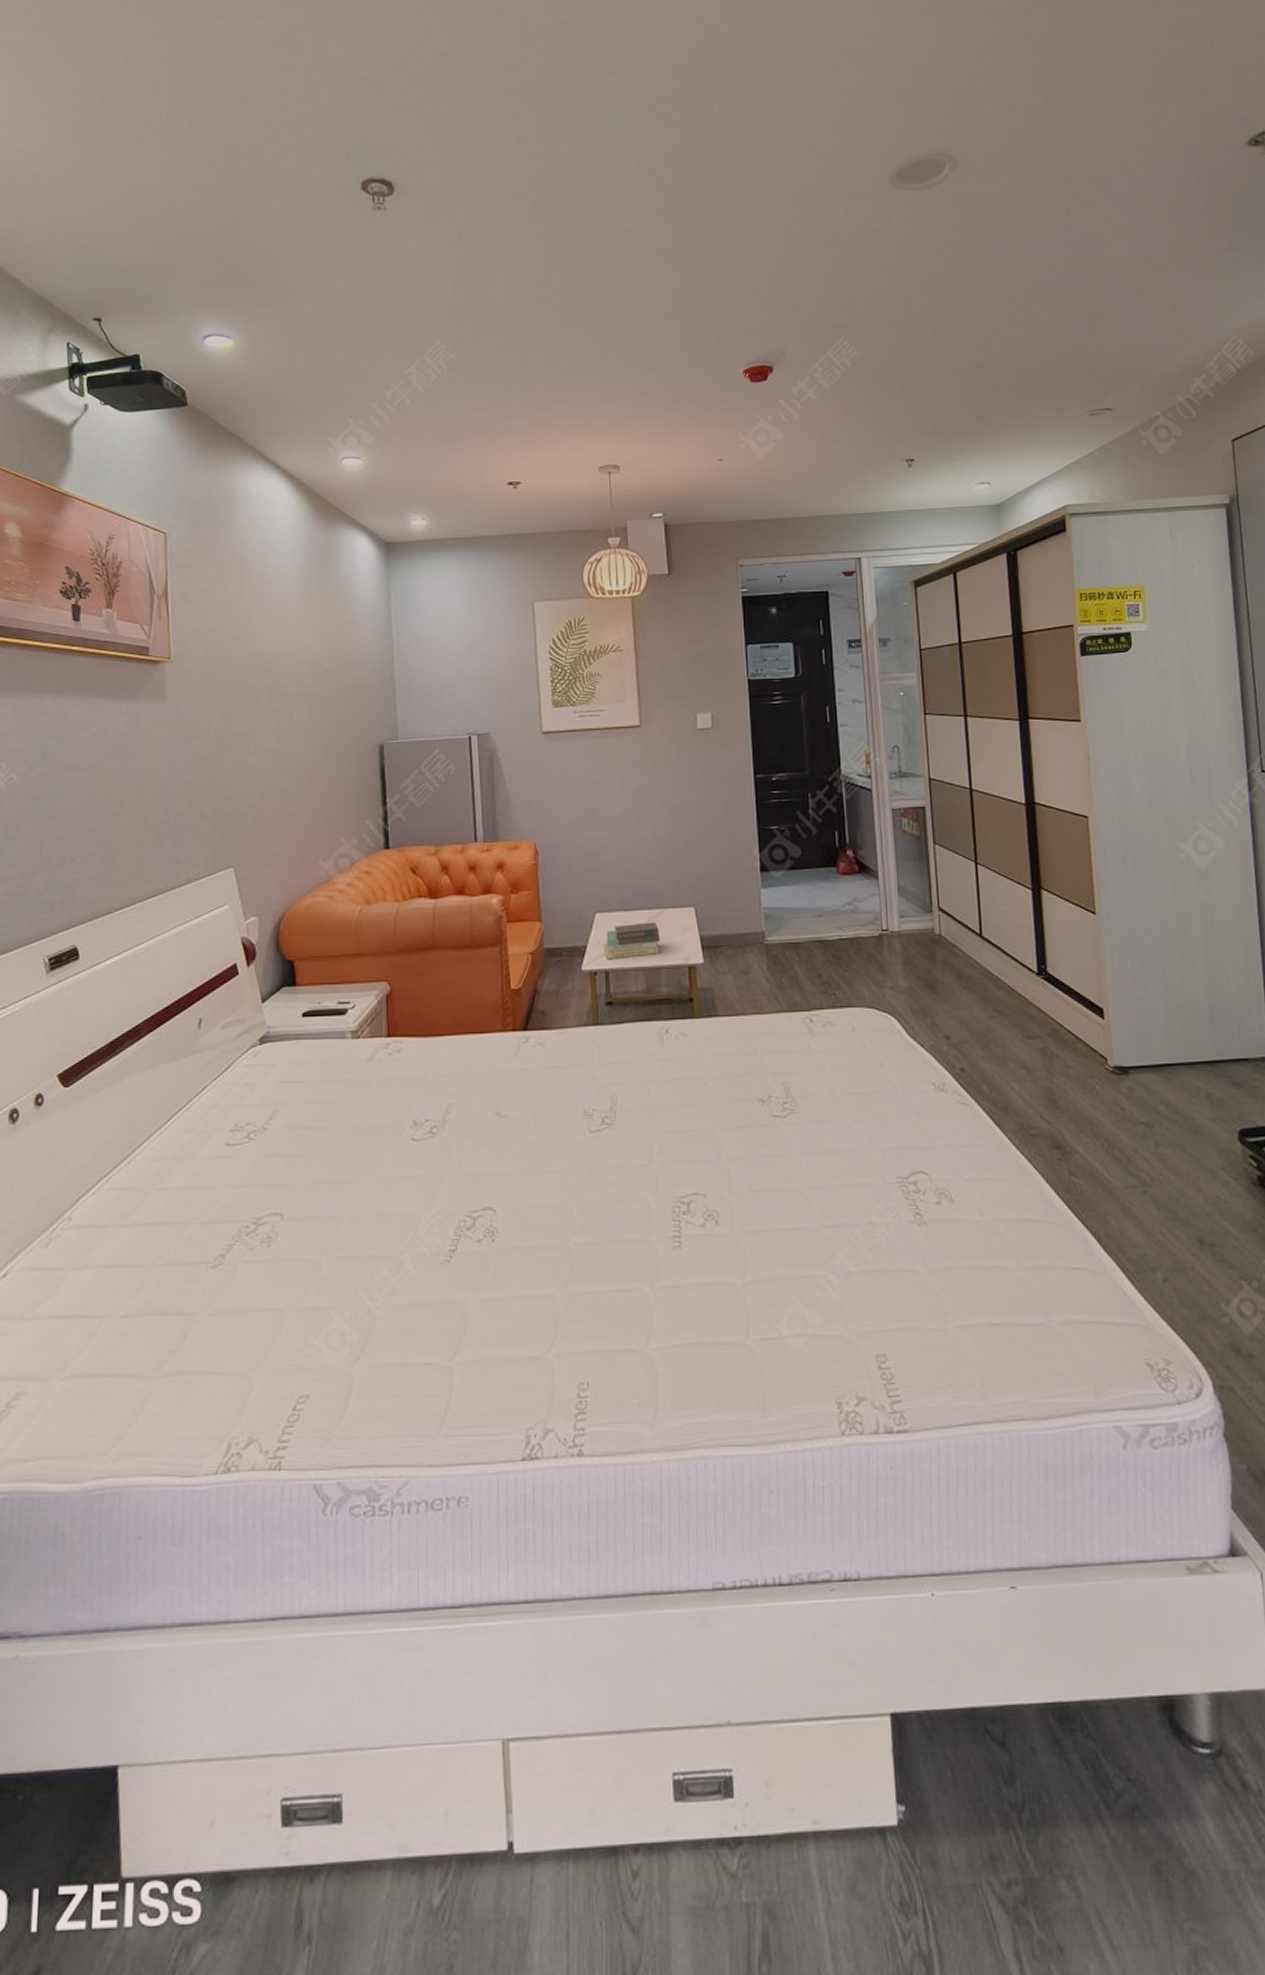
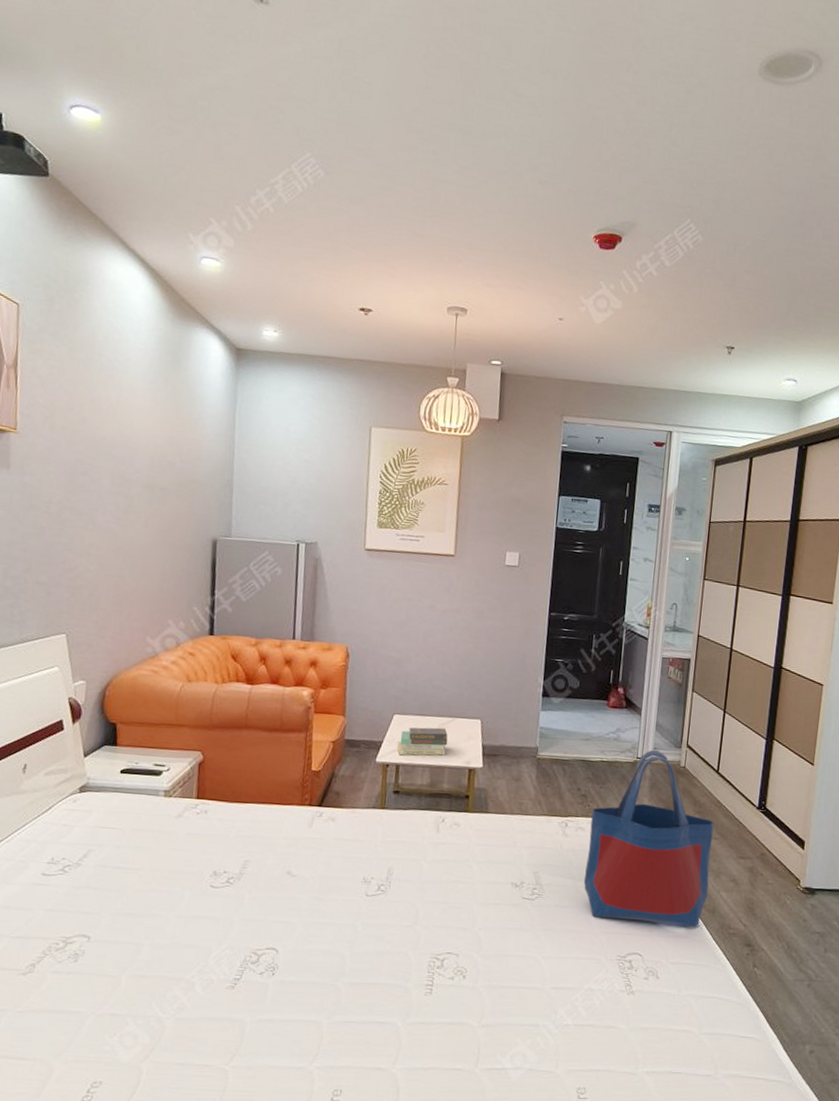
tote bag: none [839,918,996,1133] -> present [583,749,714,928]

